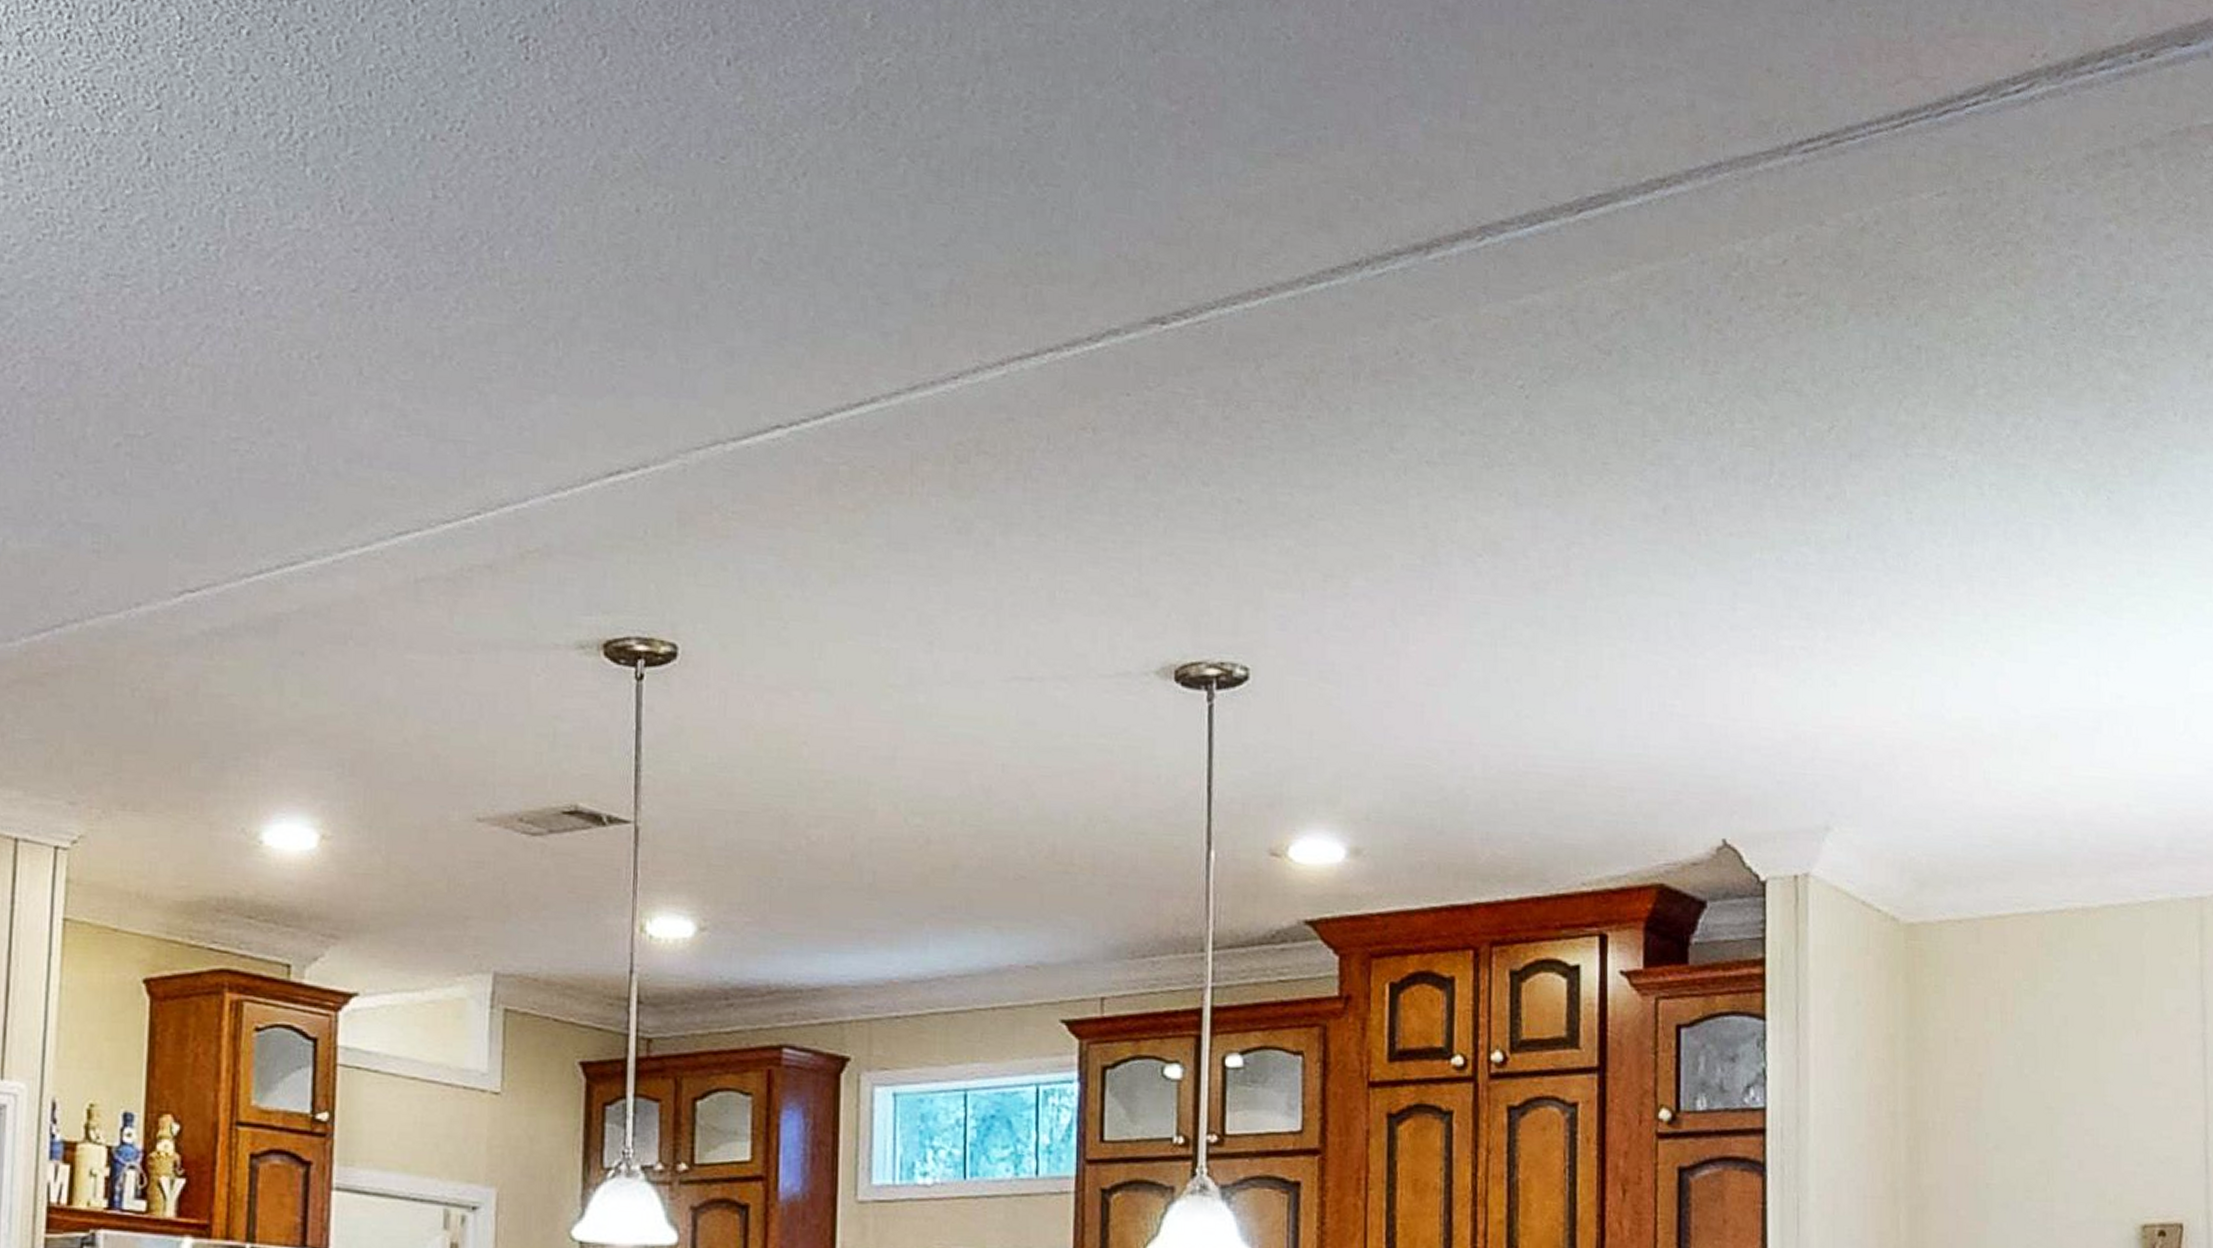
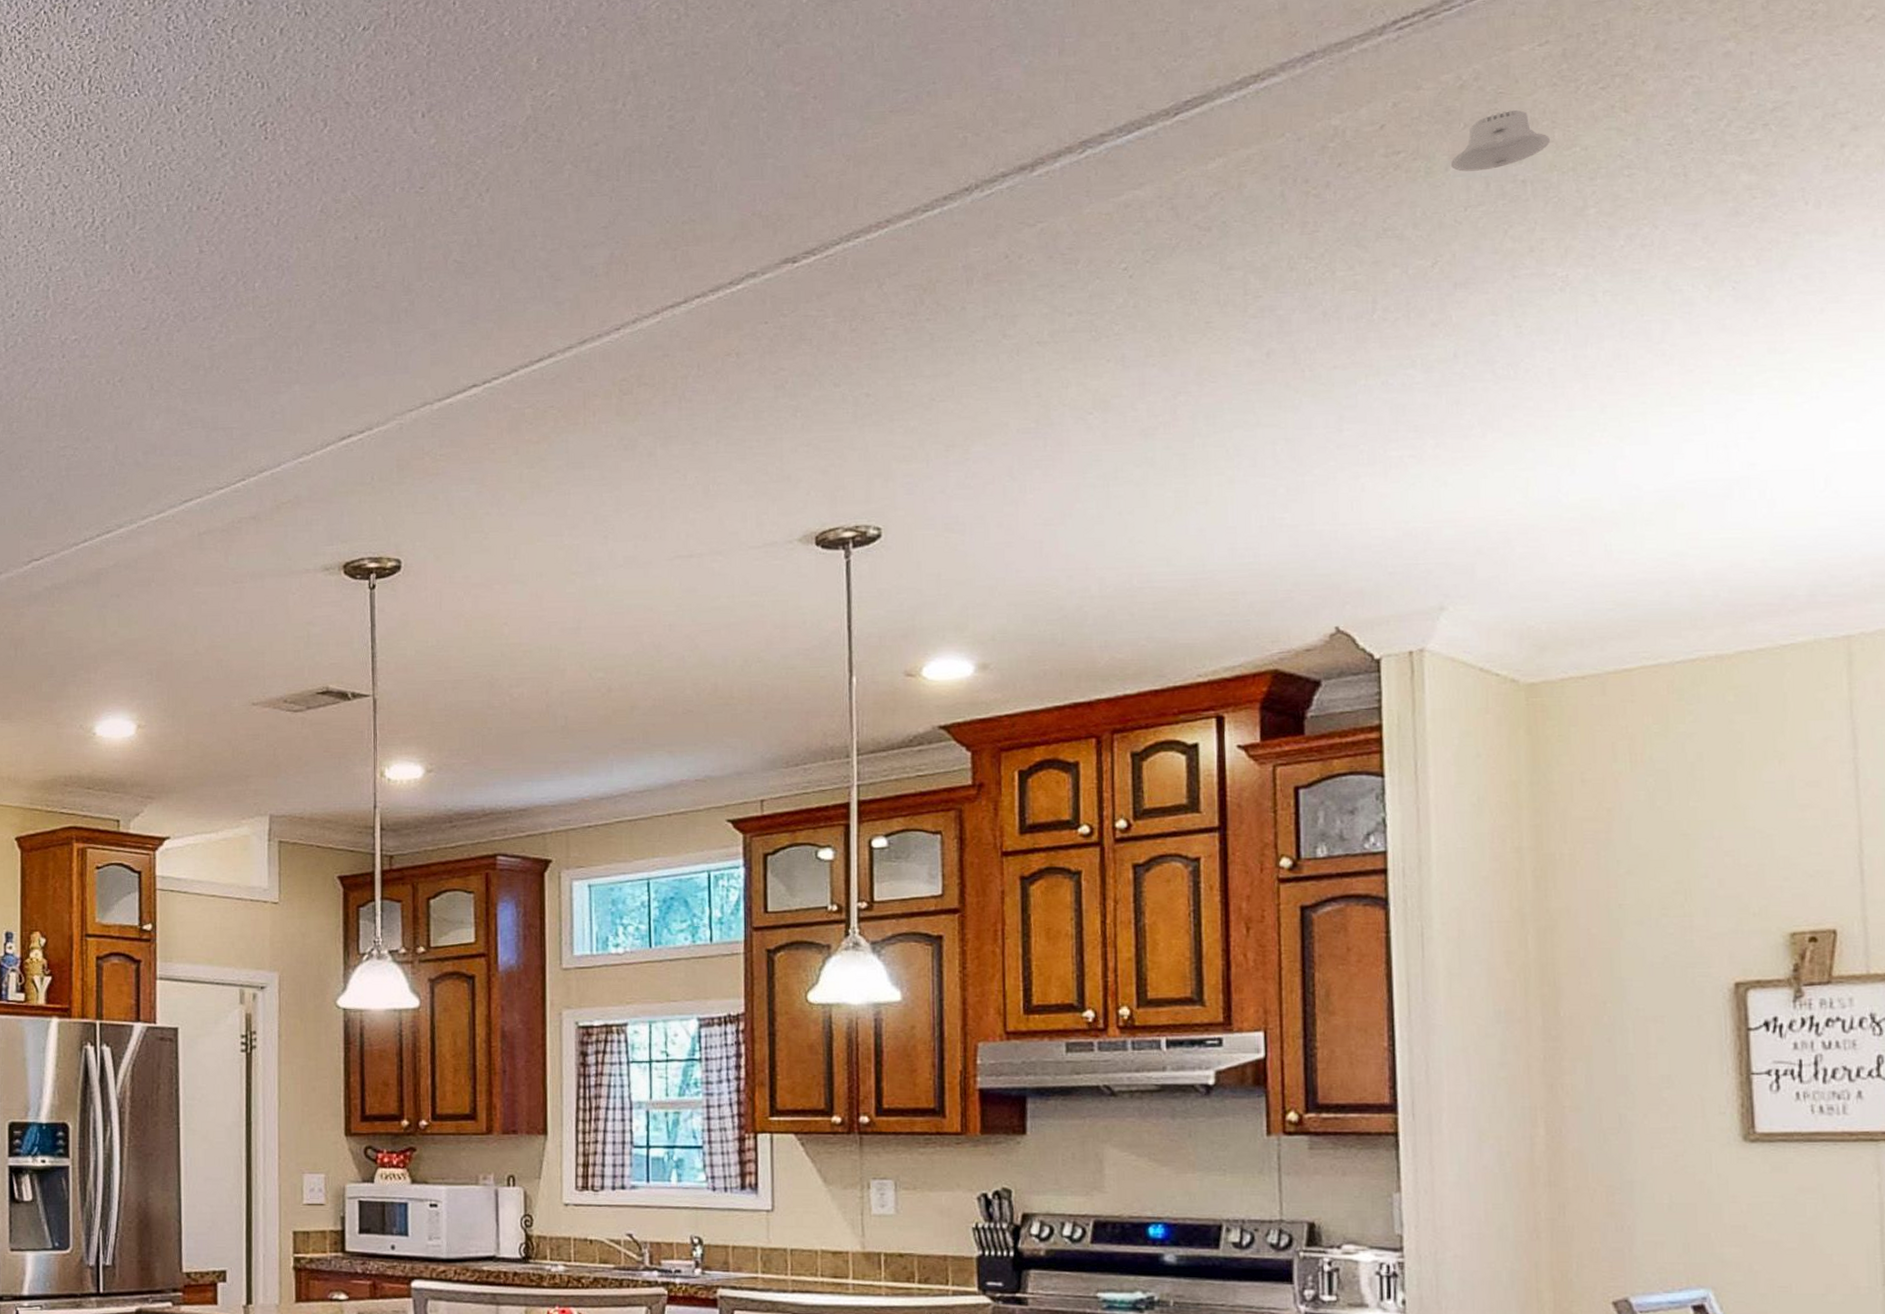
recessed light: none [1849,263,1945,329] -> present [1450,109,1551,172]

